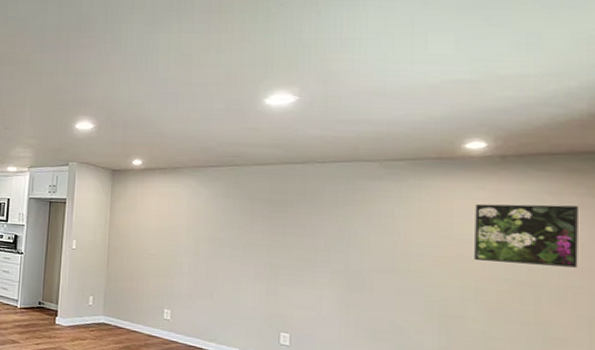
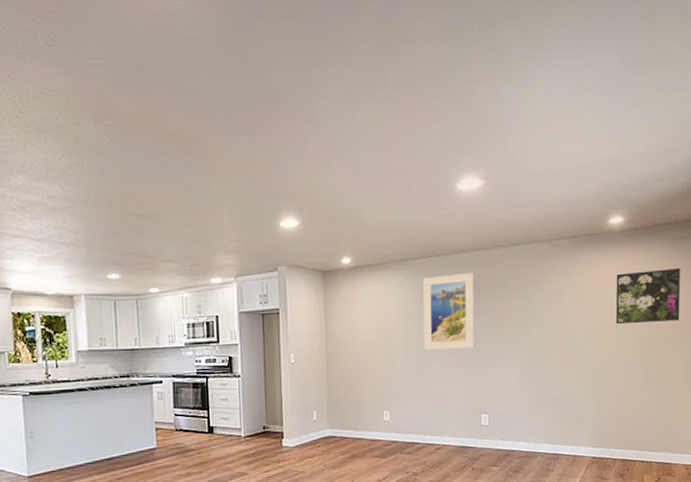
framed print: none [215,184,280,263] -> present [422,272,475,350]

